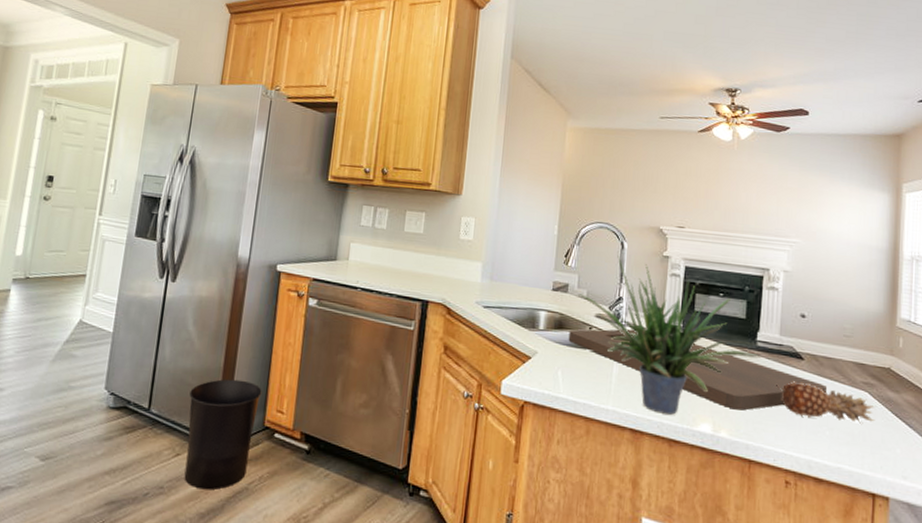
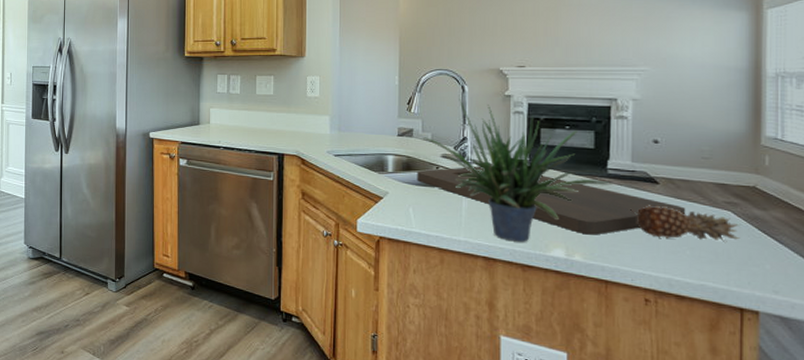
waste bin: present [184,379,262,490] -> none [91,230,149,321]

